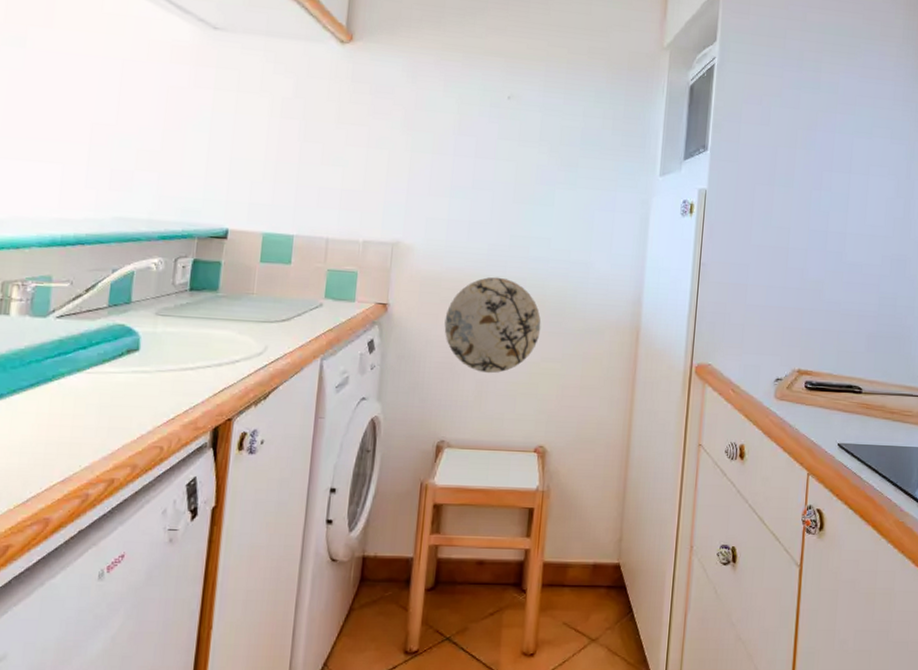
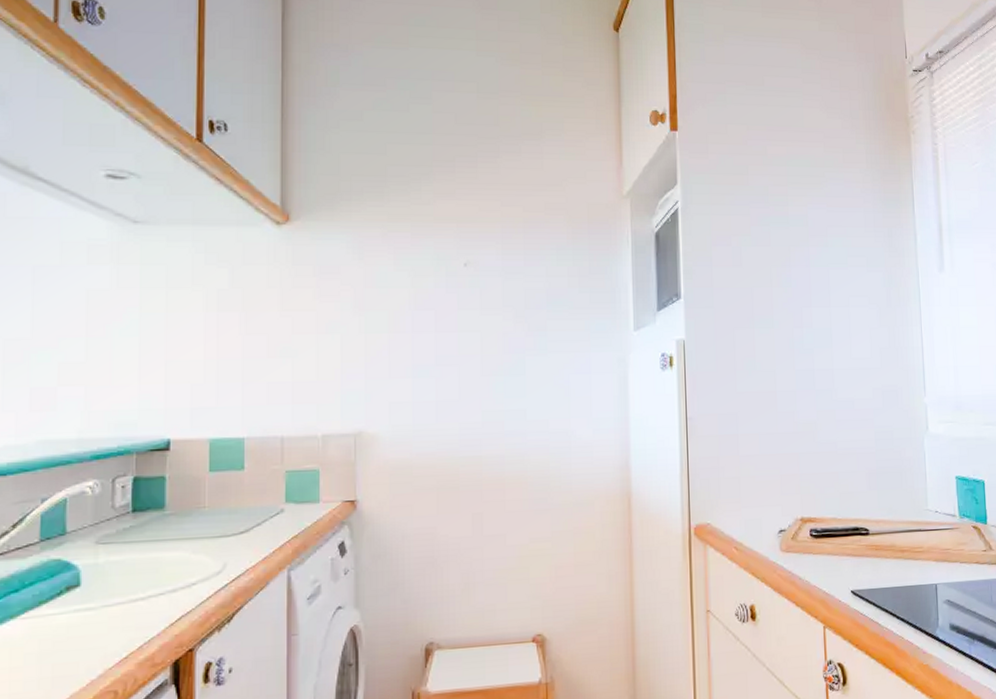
decorative plate: present [444,277,541,374] -> none [420,457,526,563]

